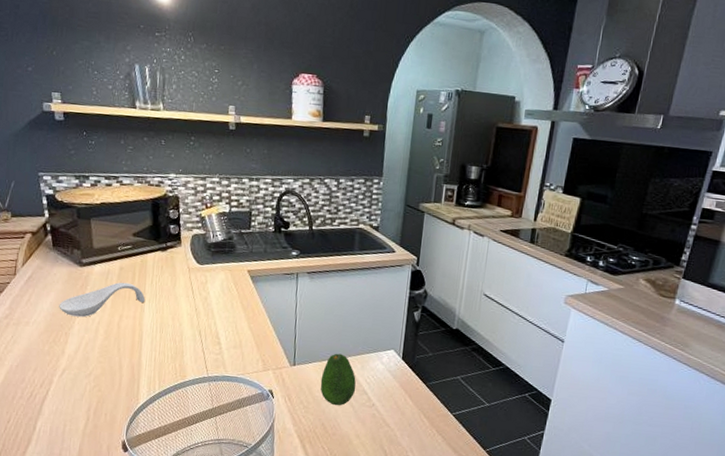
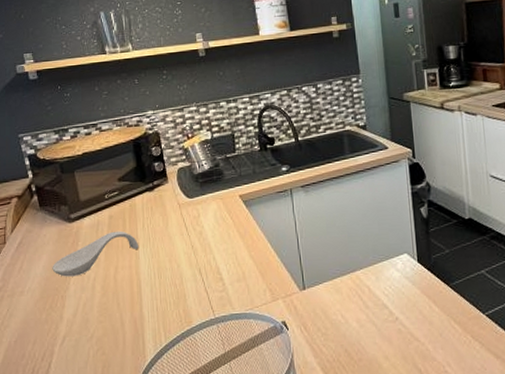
fruit: present [320,353,356,406] -> none [335,267,375,327]

